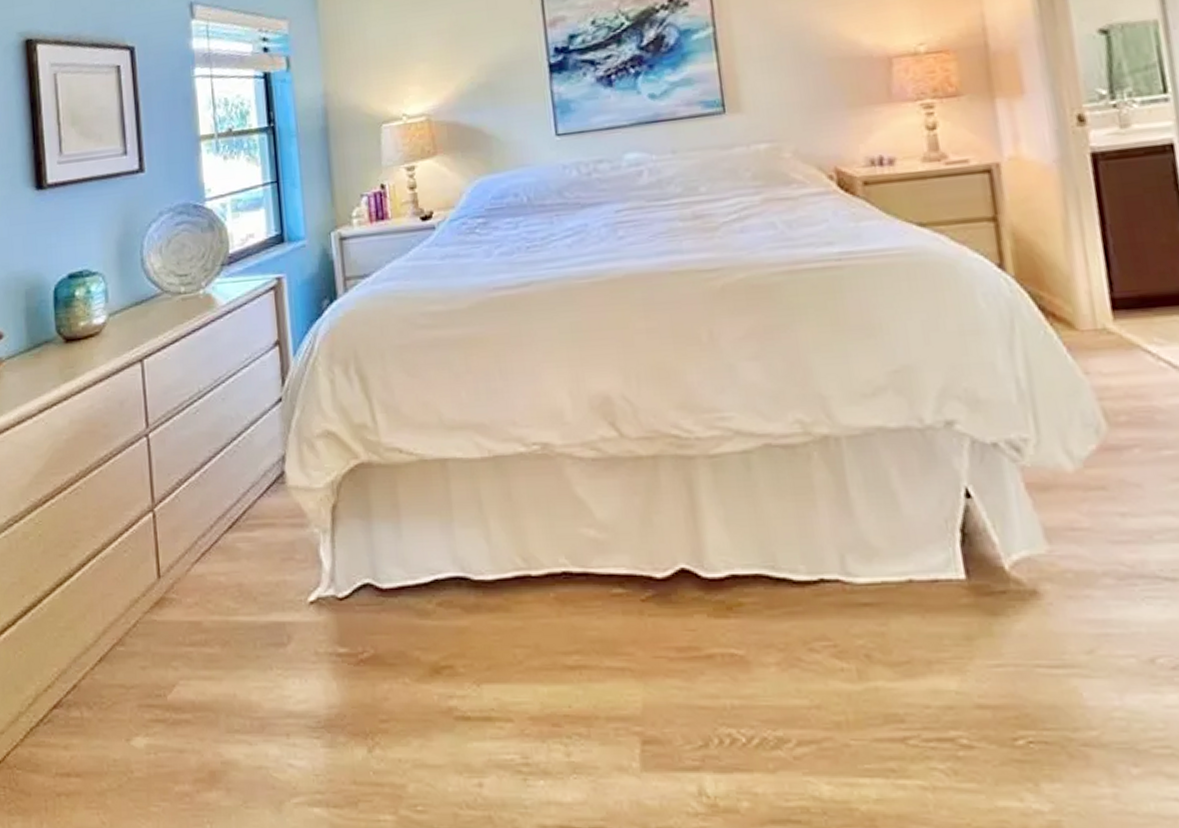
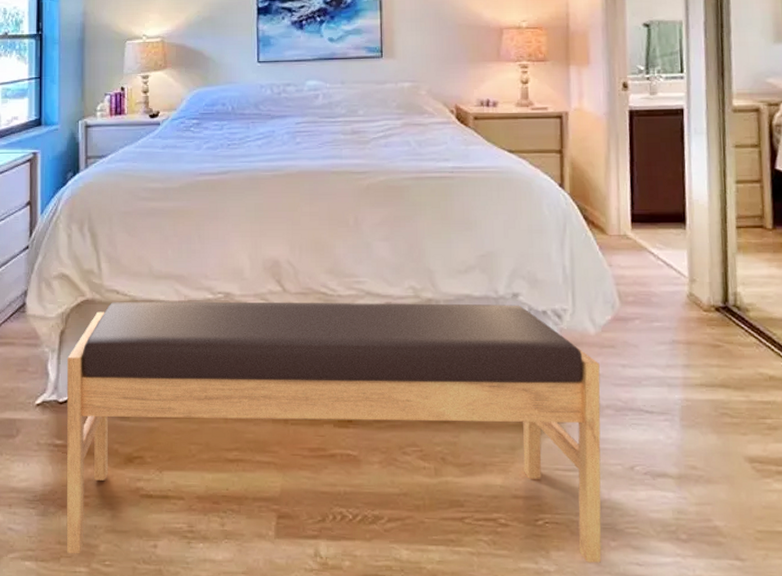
bench: none [344,436,1120,799] -> present [66,301,602,563]

